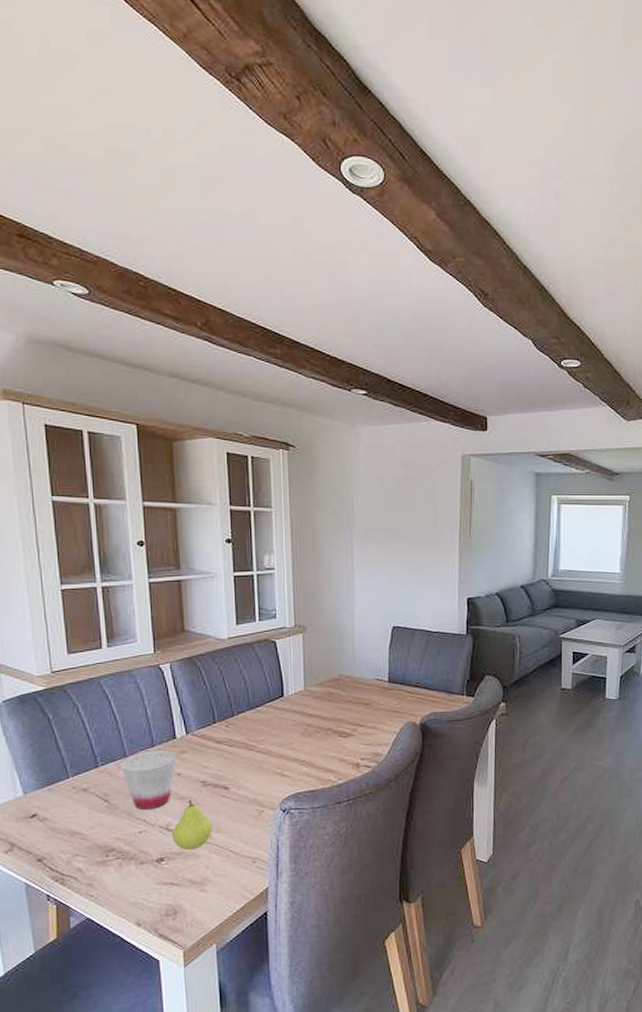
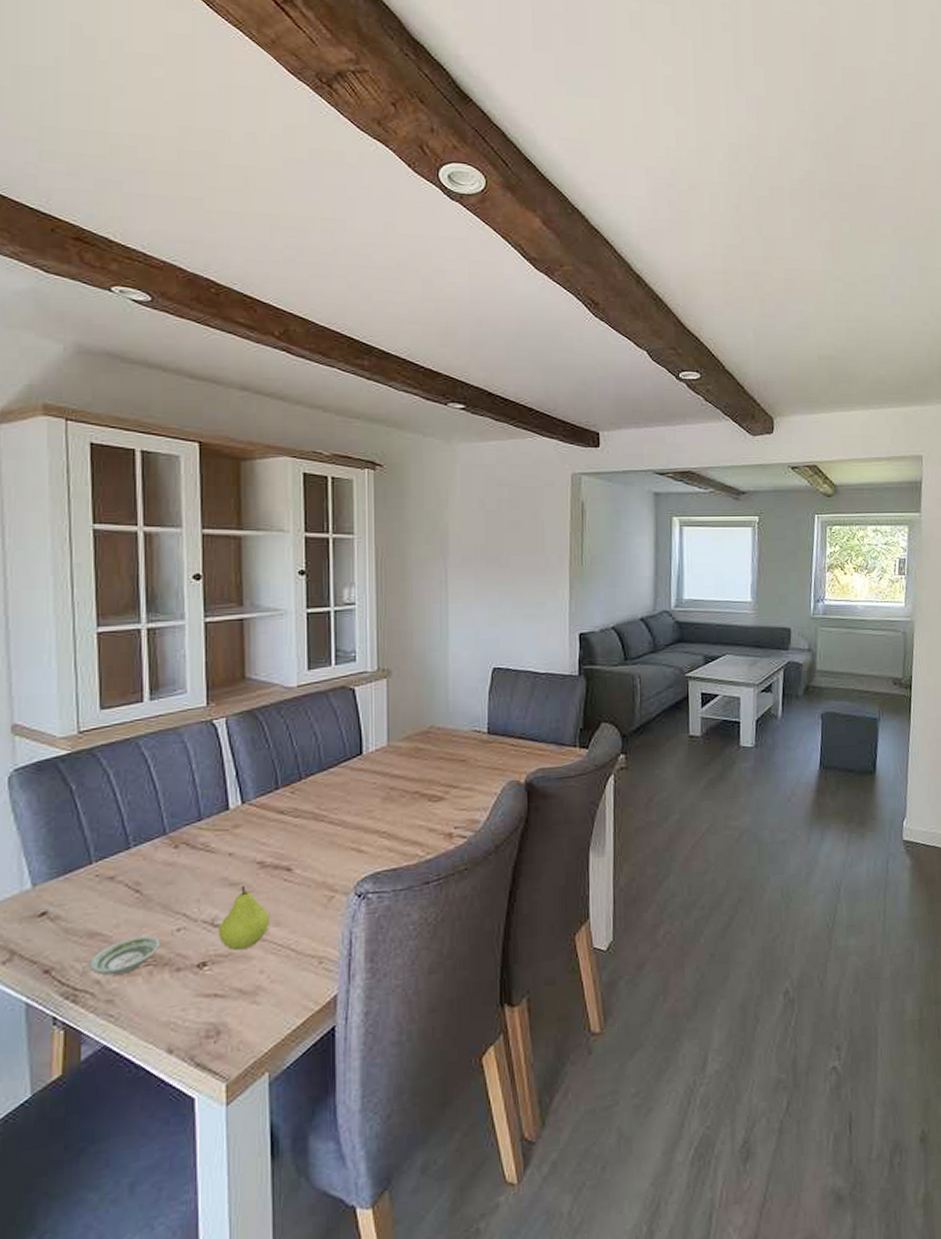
saucer: none [72,836,127,865] -> present [90,935,160,976]
cup: present [120,750,177,810] -> none [158,825,229,901]

